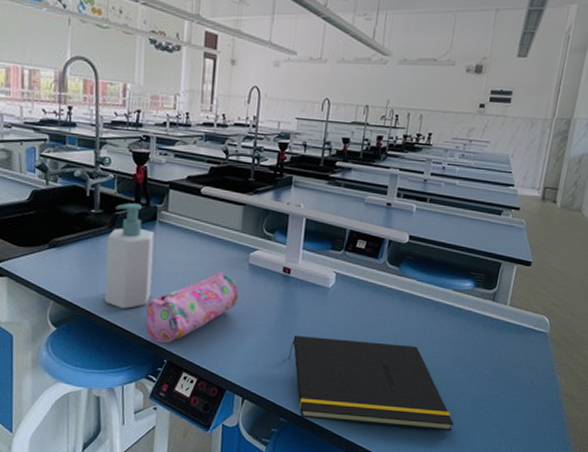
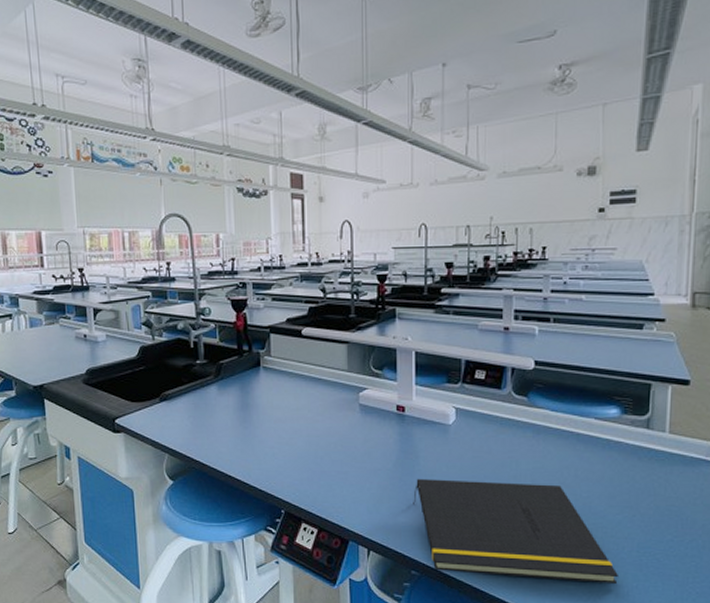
soap bottle: present [104,203,155,310] -> none [214,351,262,459]
pencil case: present [145,271,239,343] -> none [258,414,352,492]

